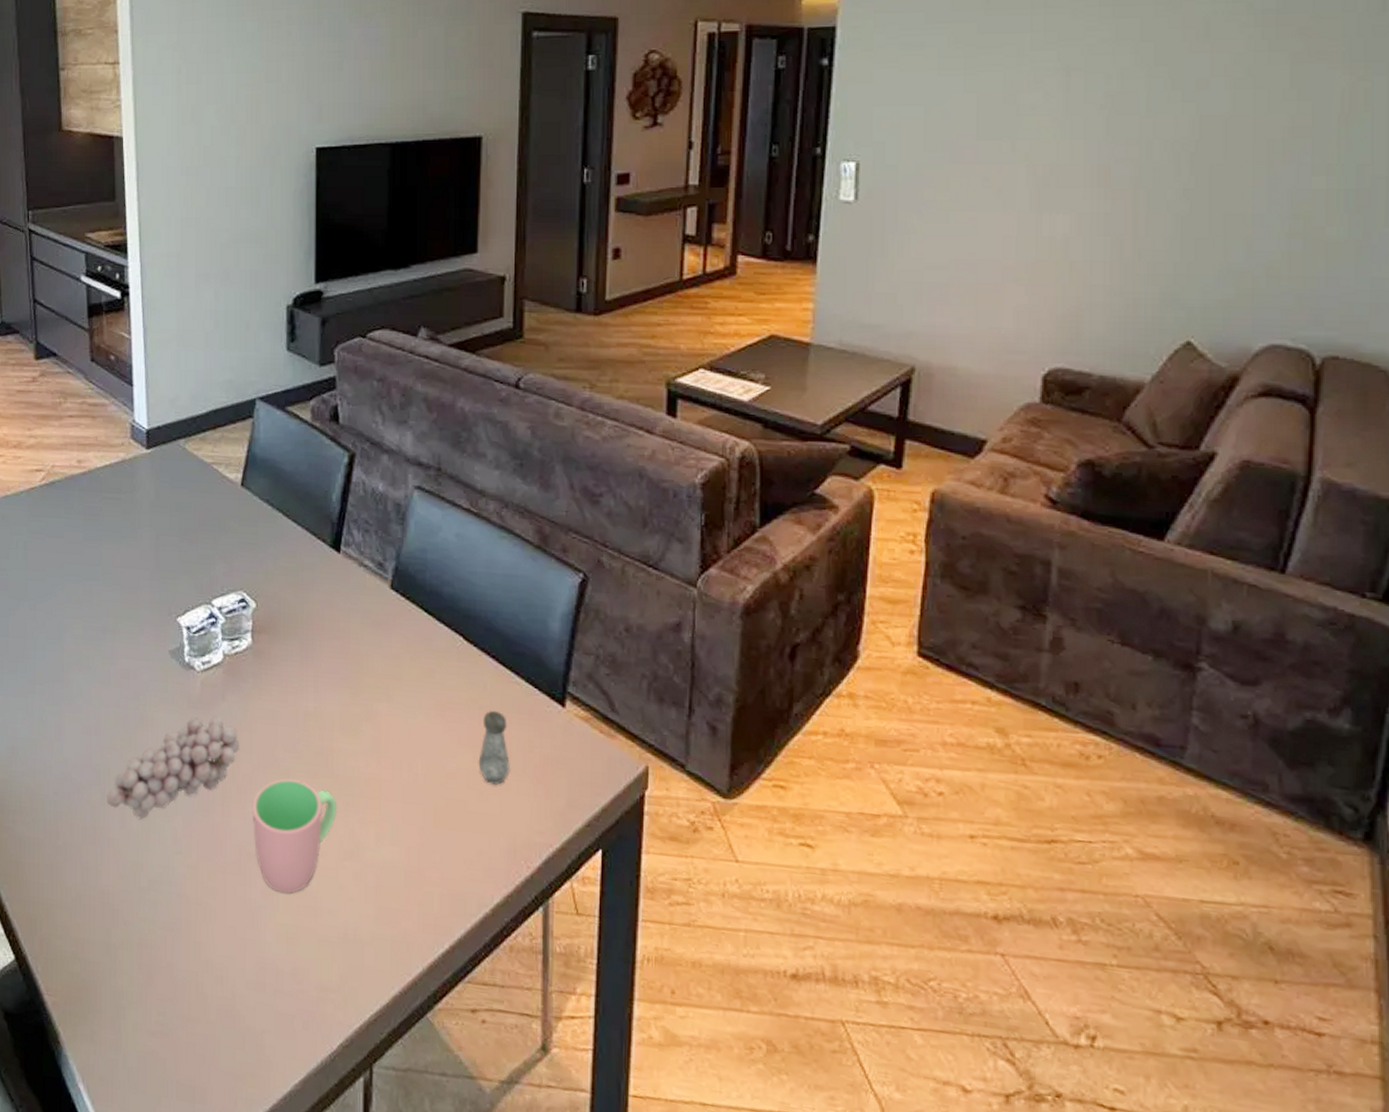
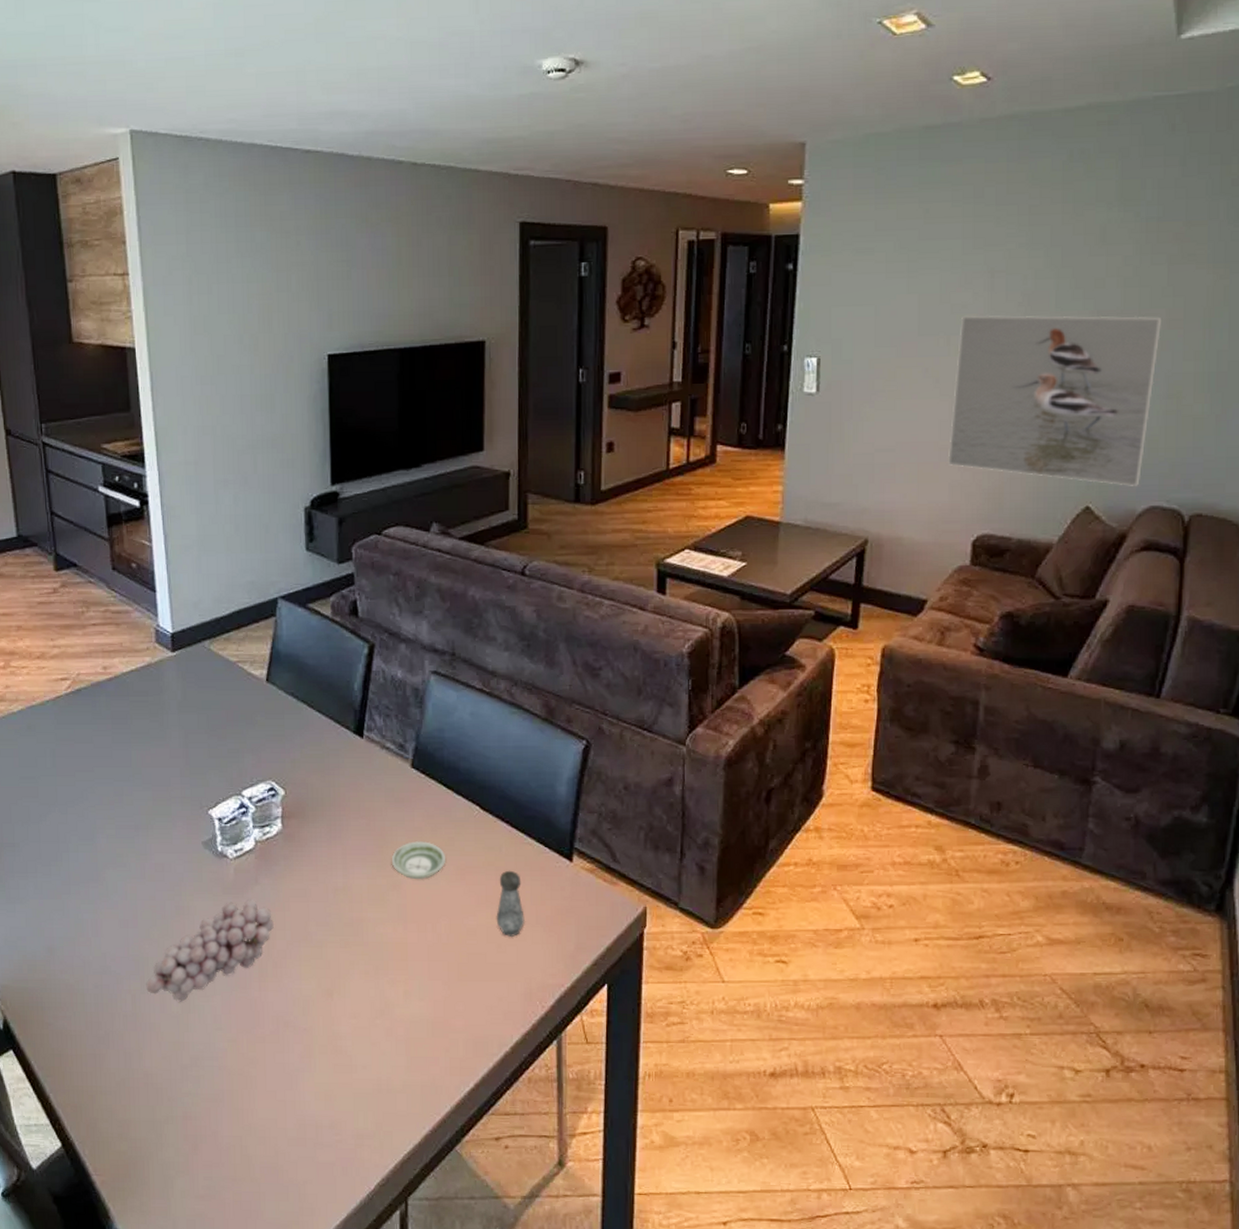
cup: present [252,778,337,894] -> none [287,950,368,1055]
saucer: none [366,669,426,712] -> present [391,841,446,880]
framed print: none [1013,118,1284,320] -> present [948,315,1162,486]

